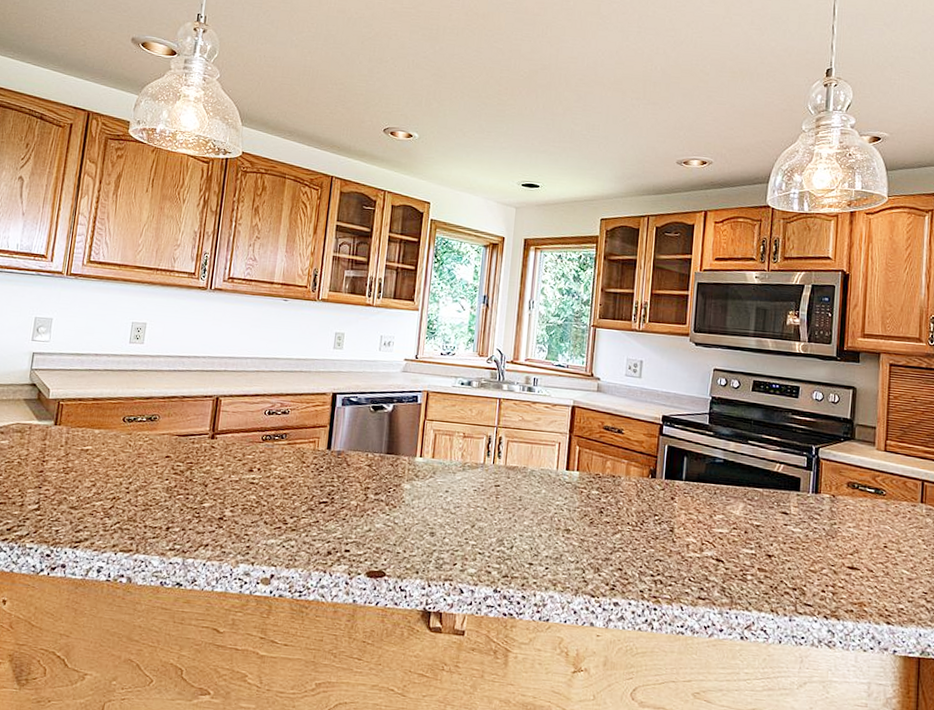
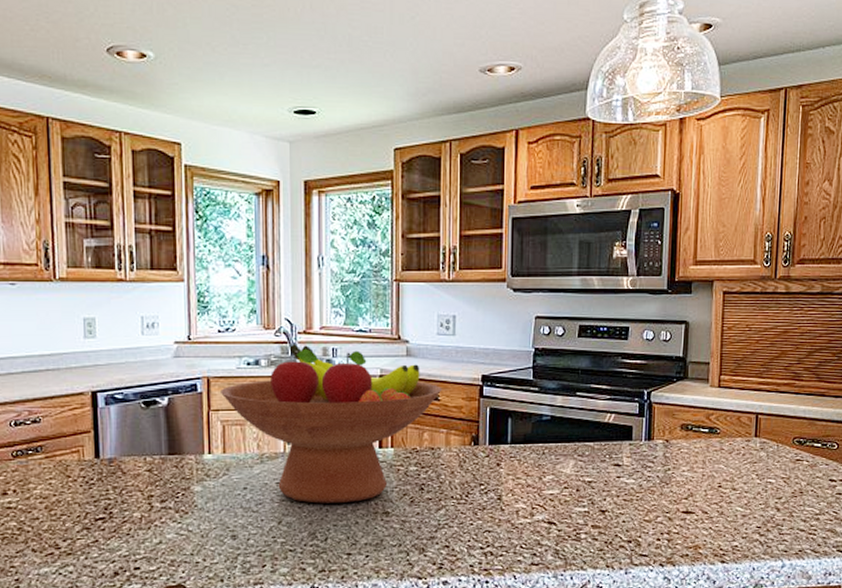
fruit bowl: none [436,371,627,516] -> present [221,344,442,503]

